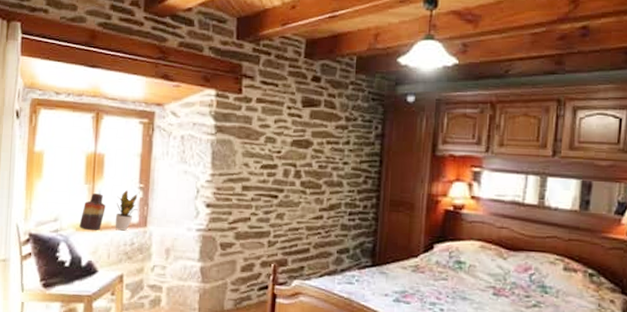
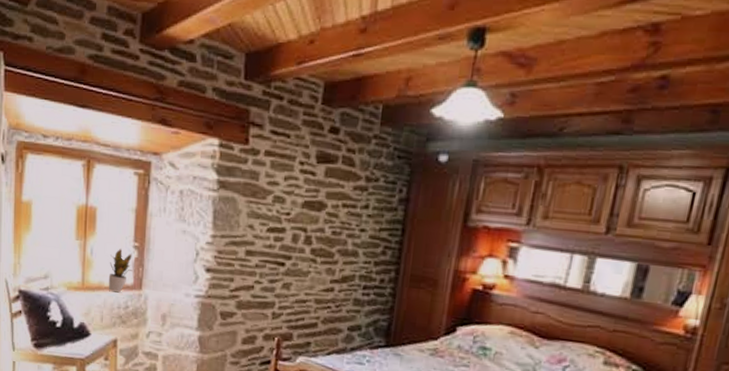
vase: present [79,193,106,231] -> none [70,250,98,292]

